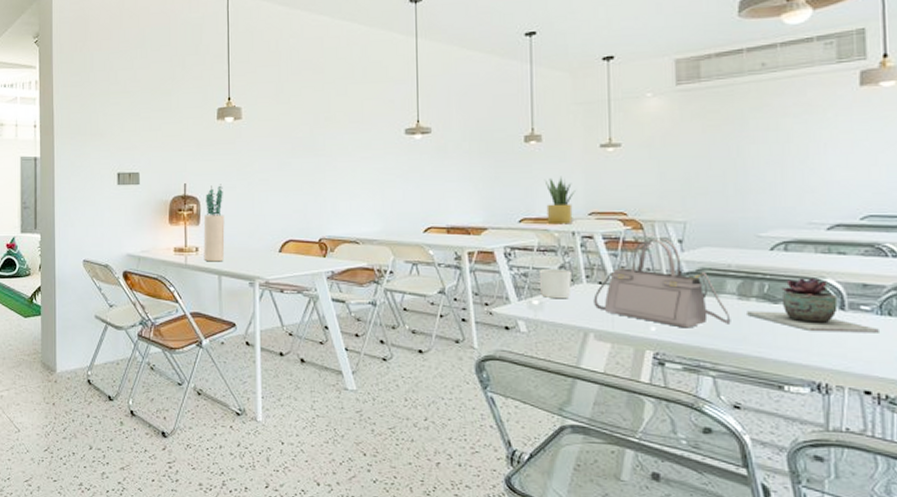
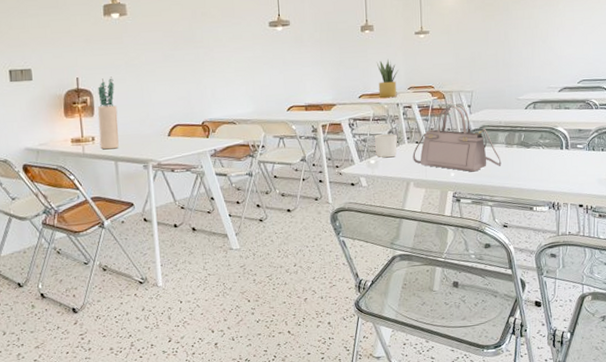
succulent plant: present [747,278,879,333] -> none [511,127,588,167]

